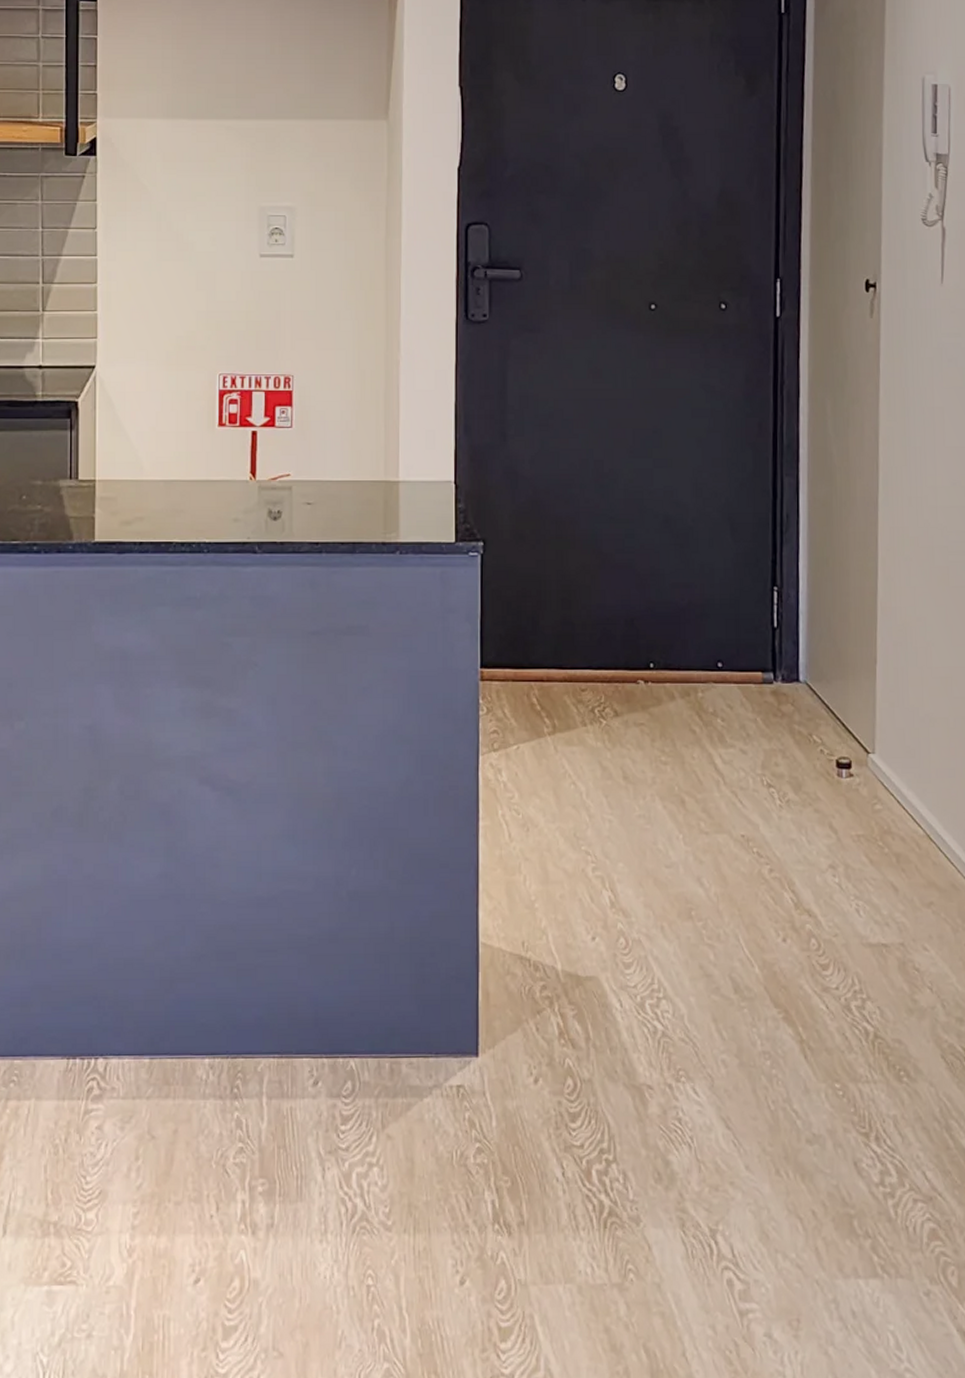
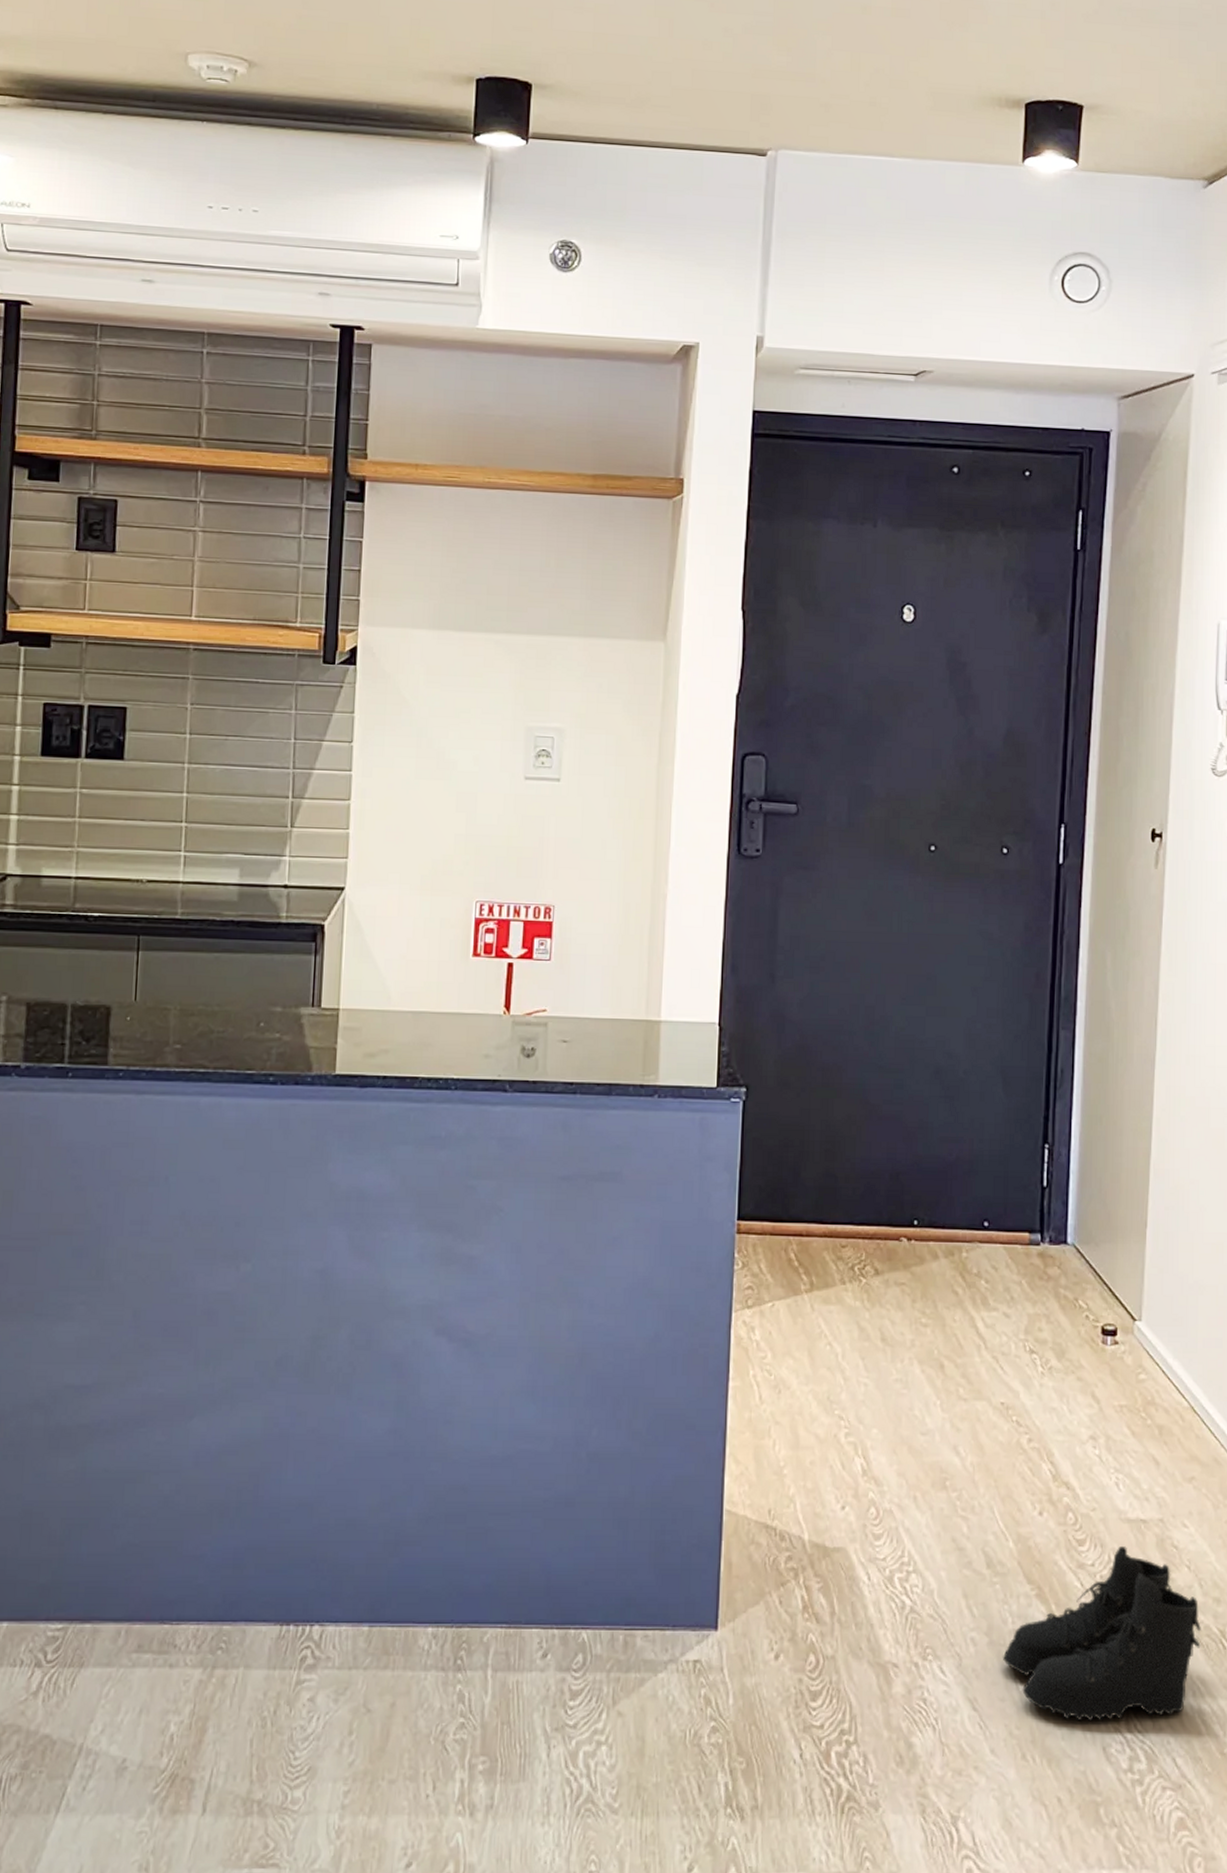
boots: none [754,970,946,1138] -> present [1003,1546,1201,1722]

